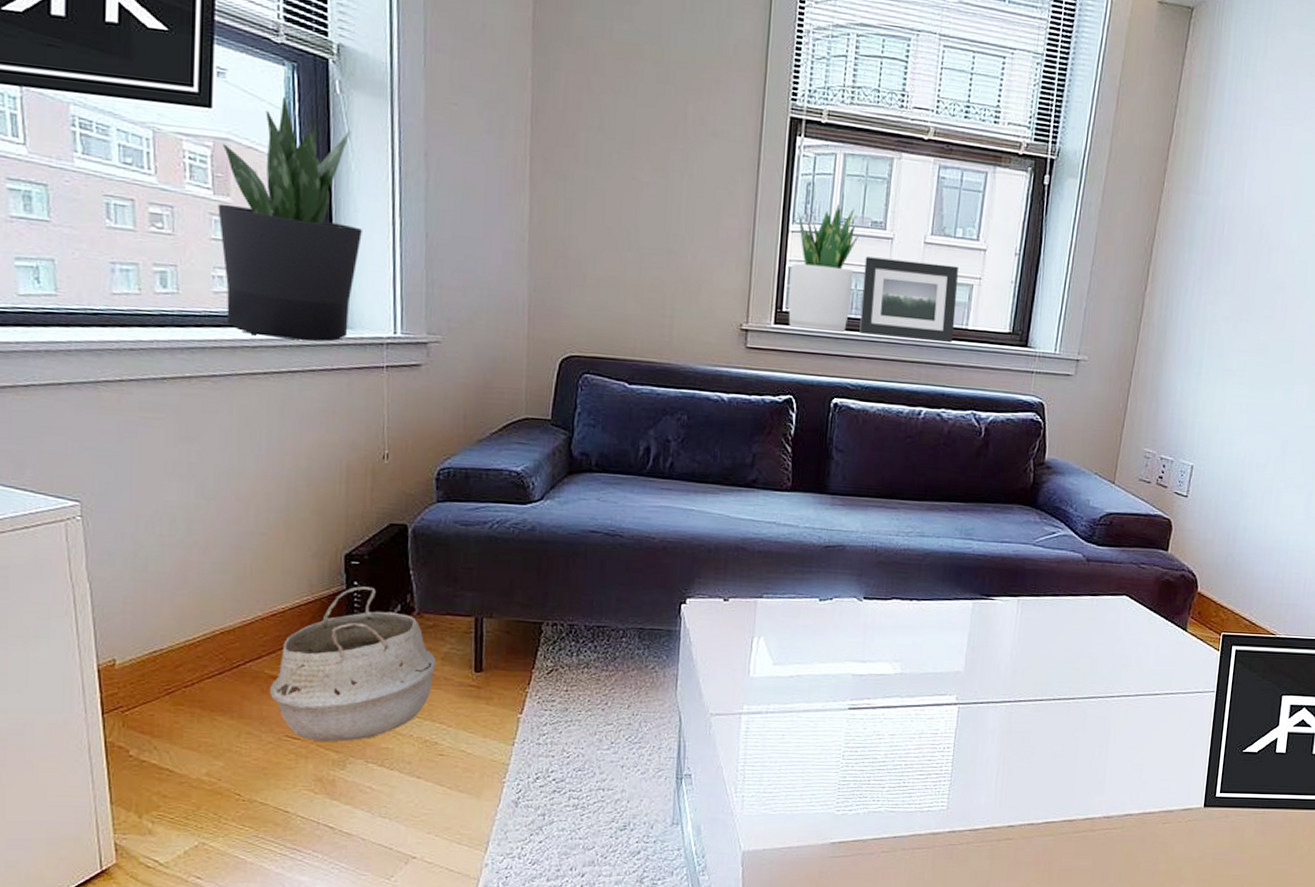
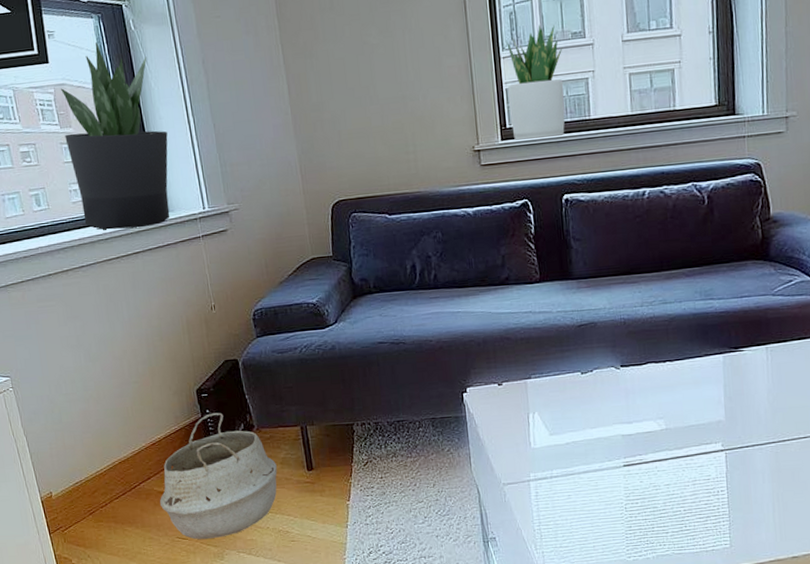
picture frame: present [859,256,958,343] -> none [571,55,664,134]

